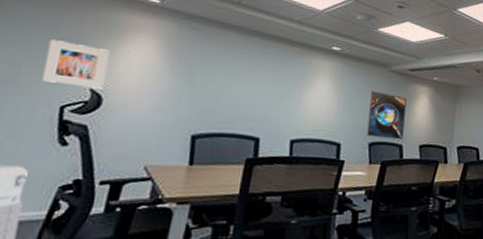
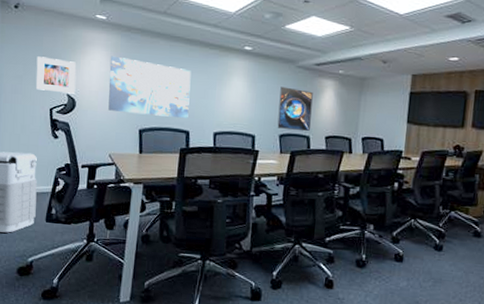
wall art: none [150,45,267,123] -> present [108,56,191,118]

